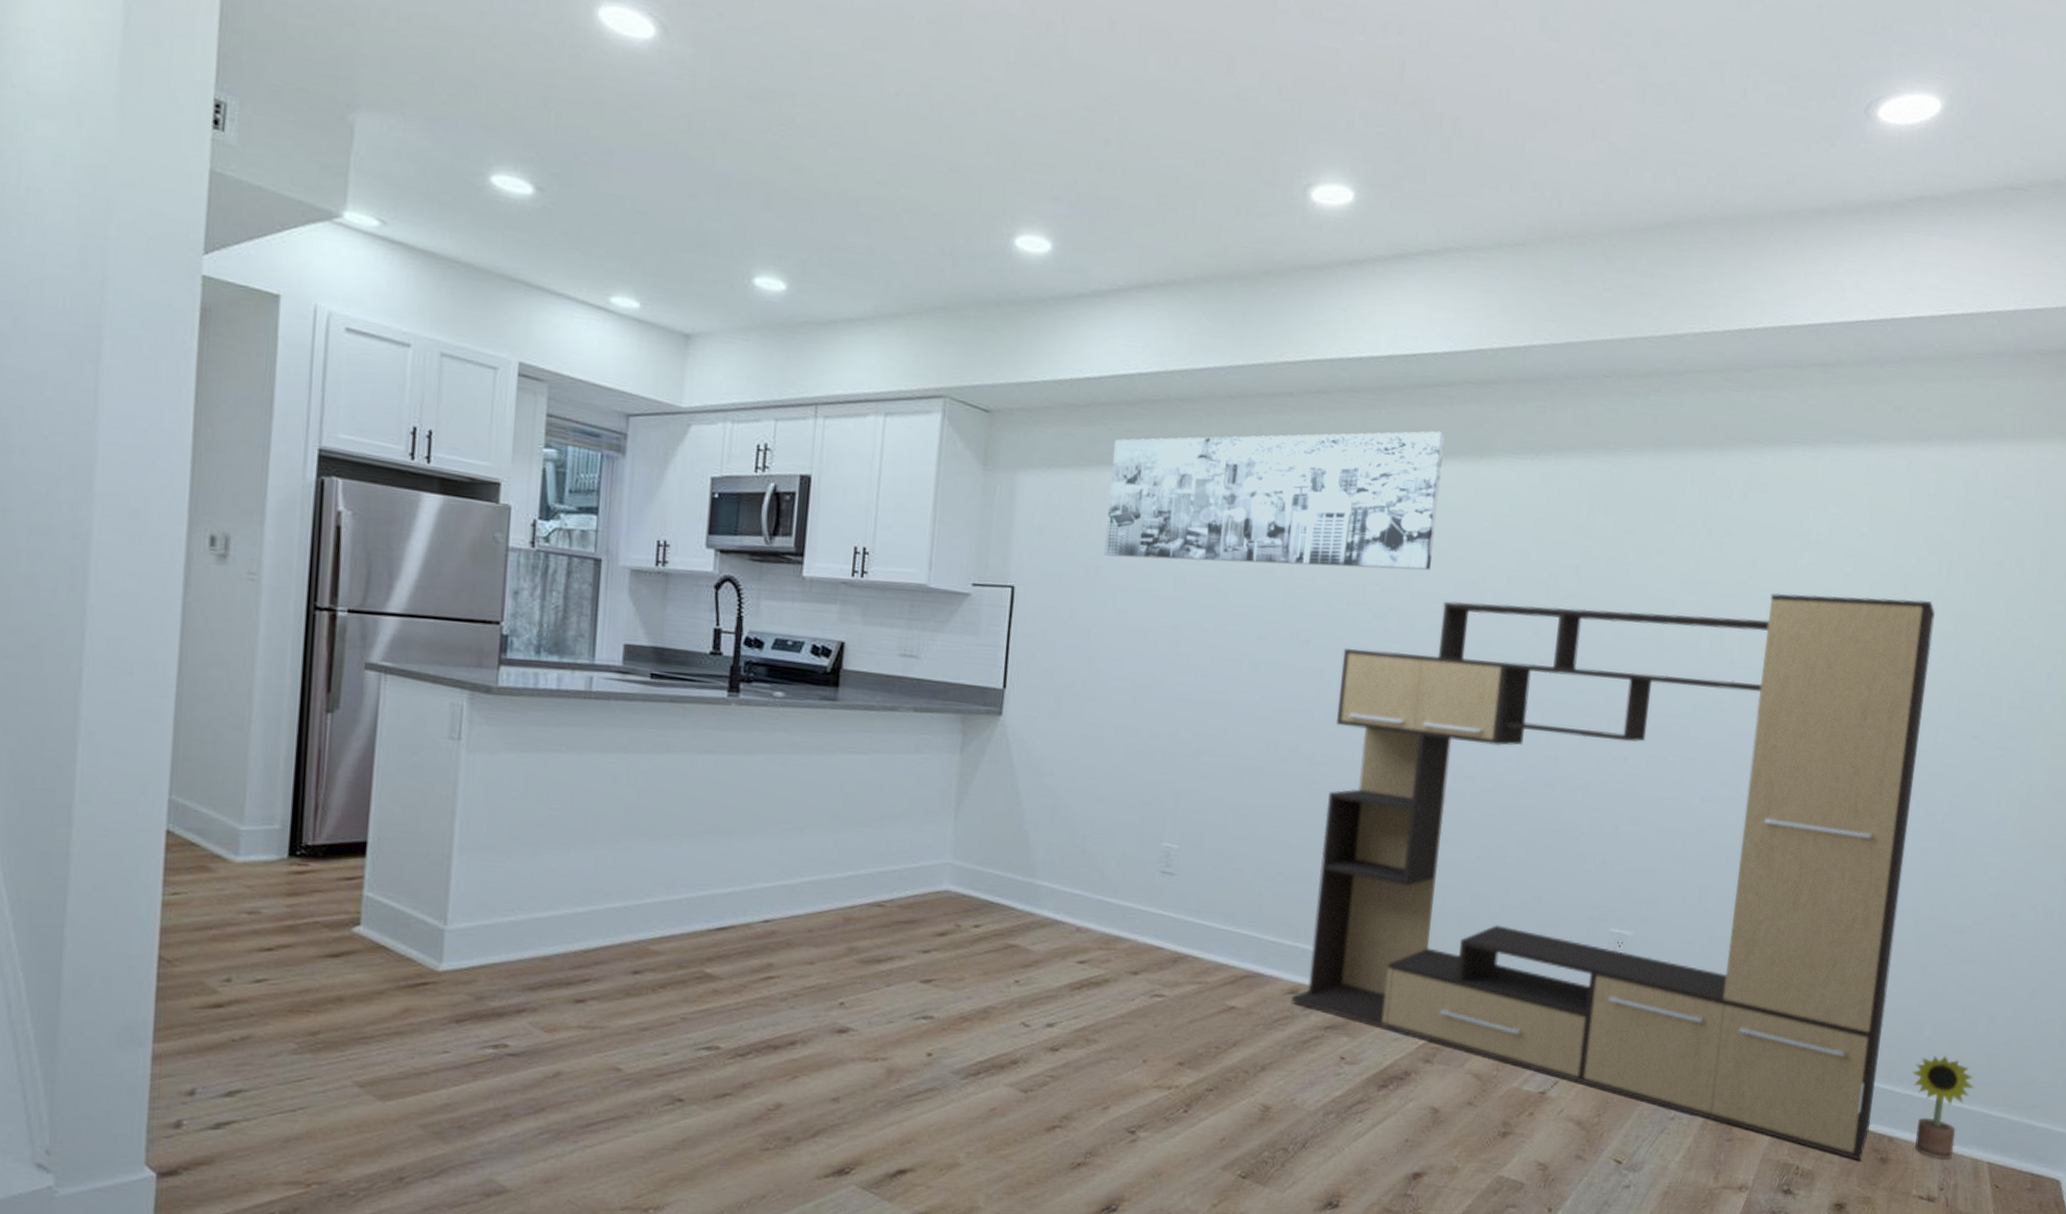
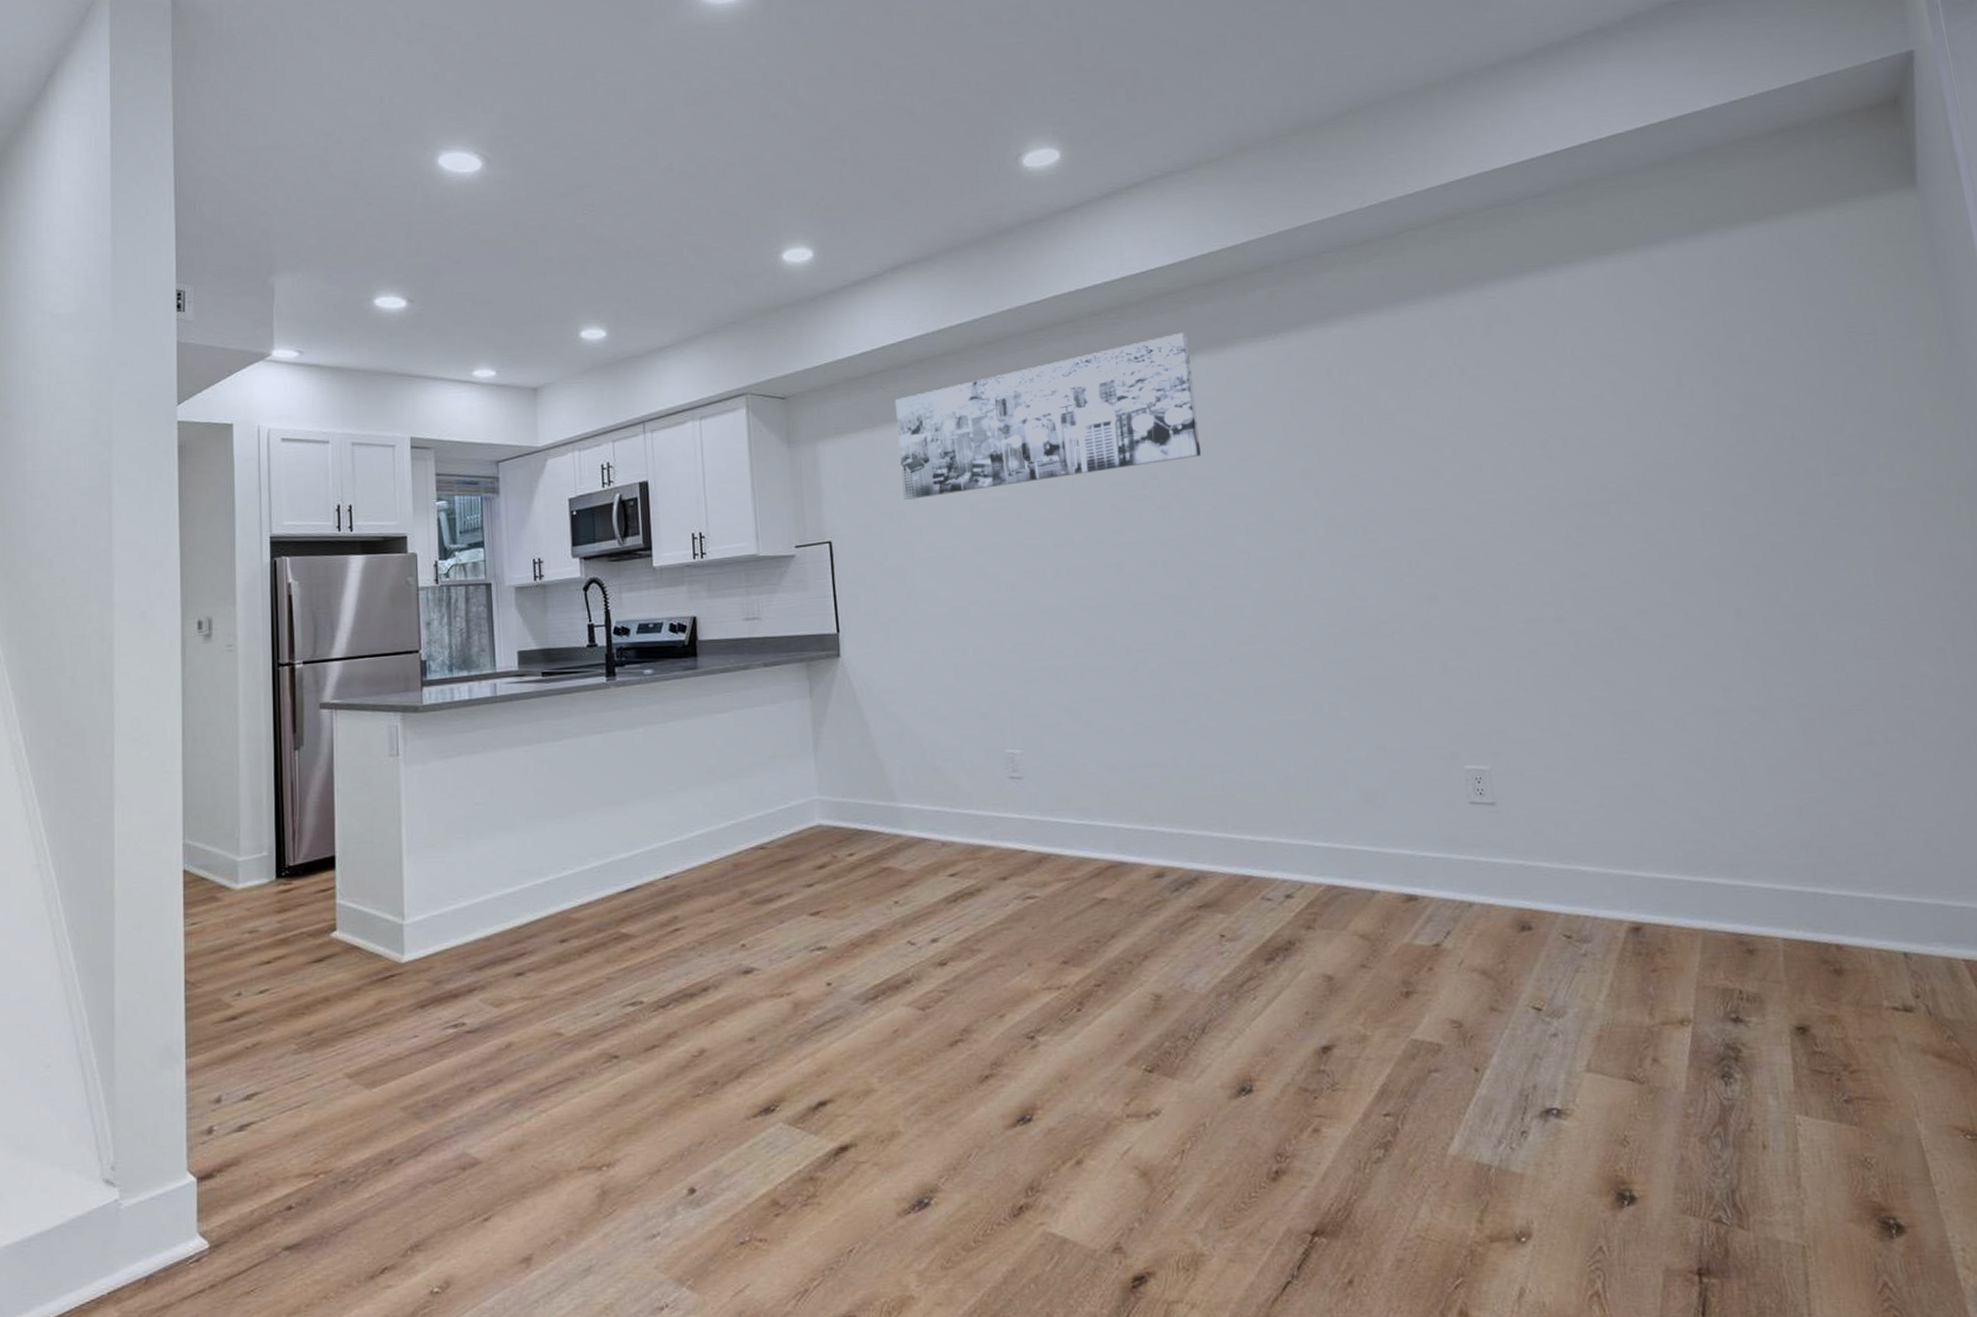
media console: present [1291,593,1935,1161] -> none [1136,389,1812,976]
decorative plant: present [1912,1055,1975,1160] -> none [1841,846,1921,963]

